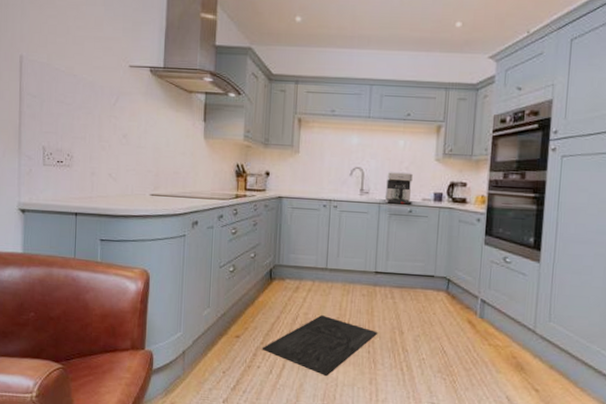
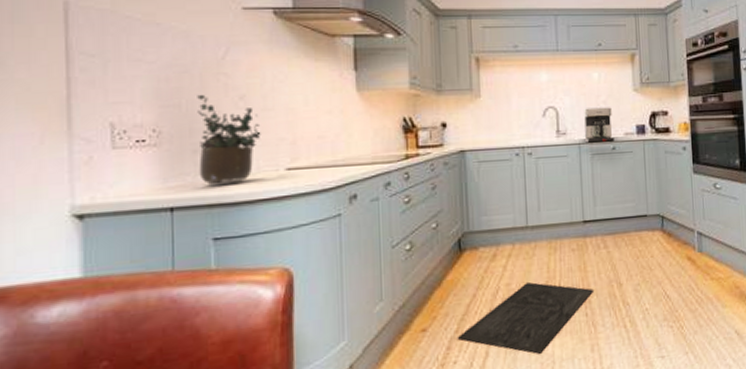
potted plant: none [94,131,136,201] -> present [197,94,261,185]

